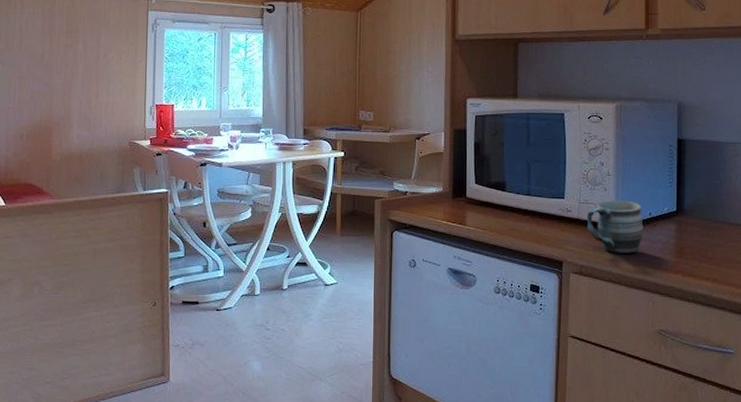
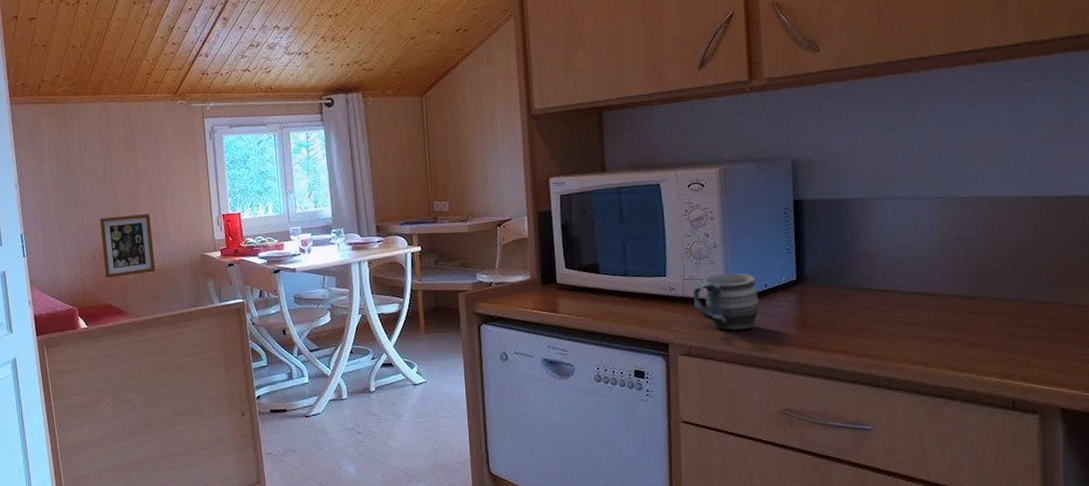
picture frame: none [30,96,84,157] -> present [99,214,156,278]

